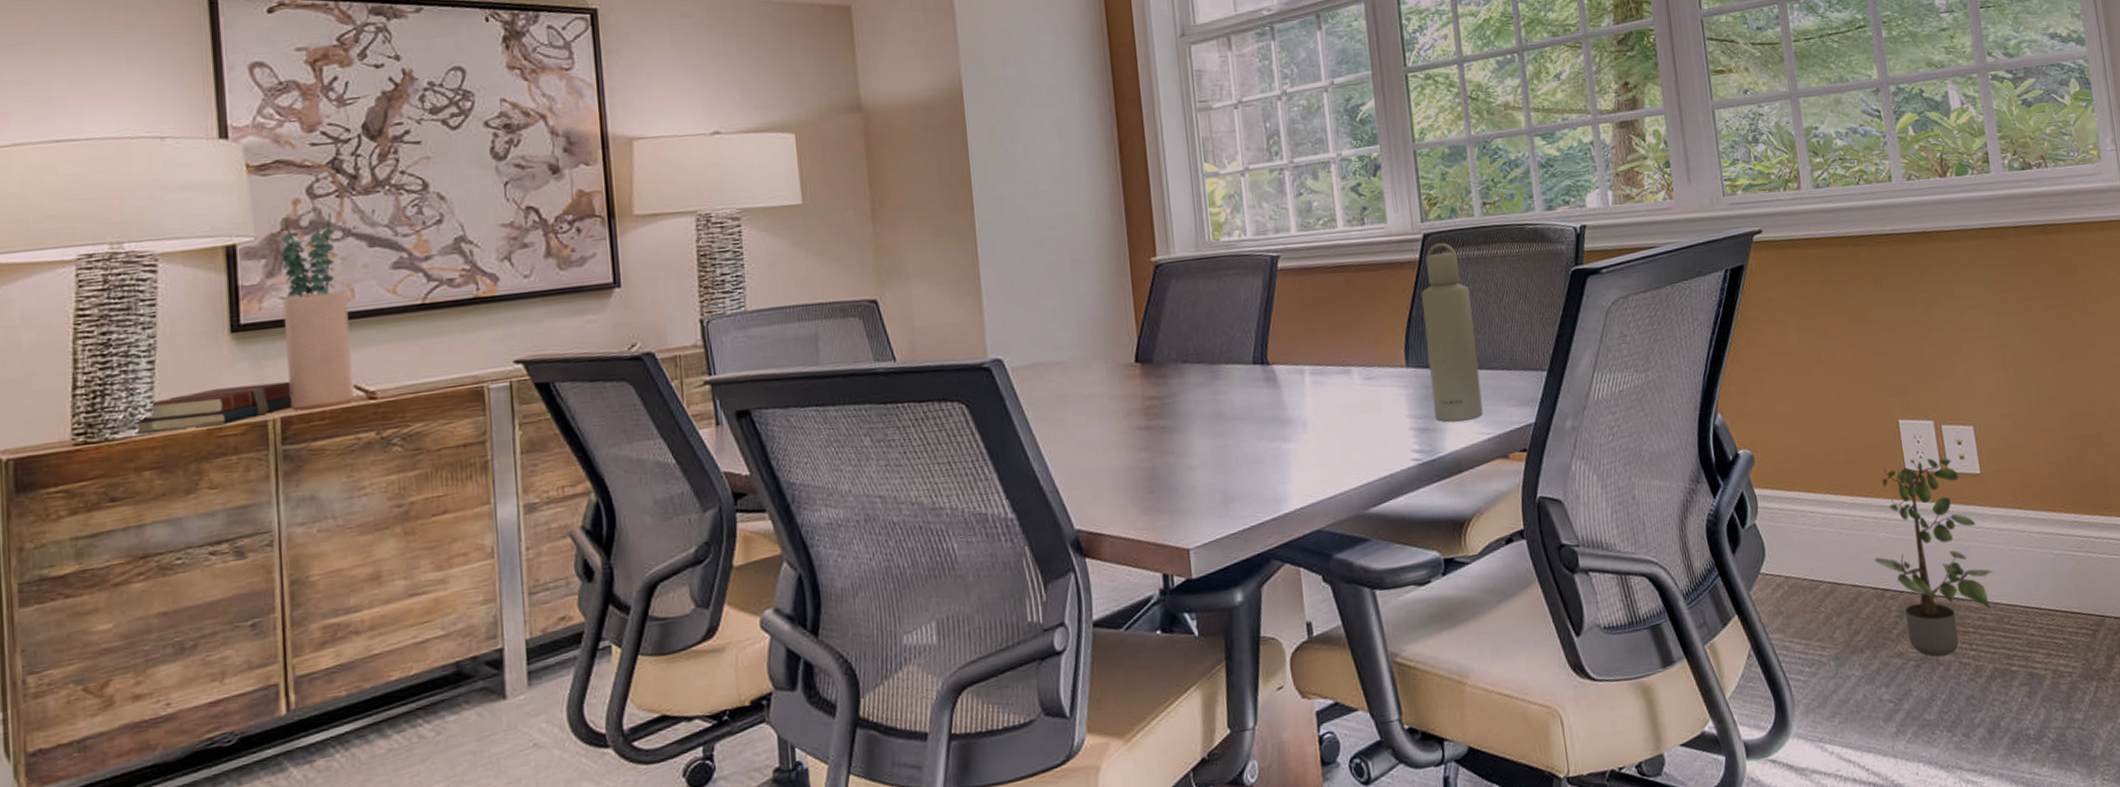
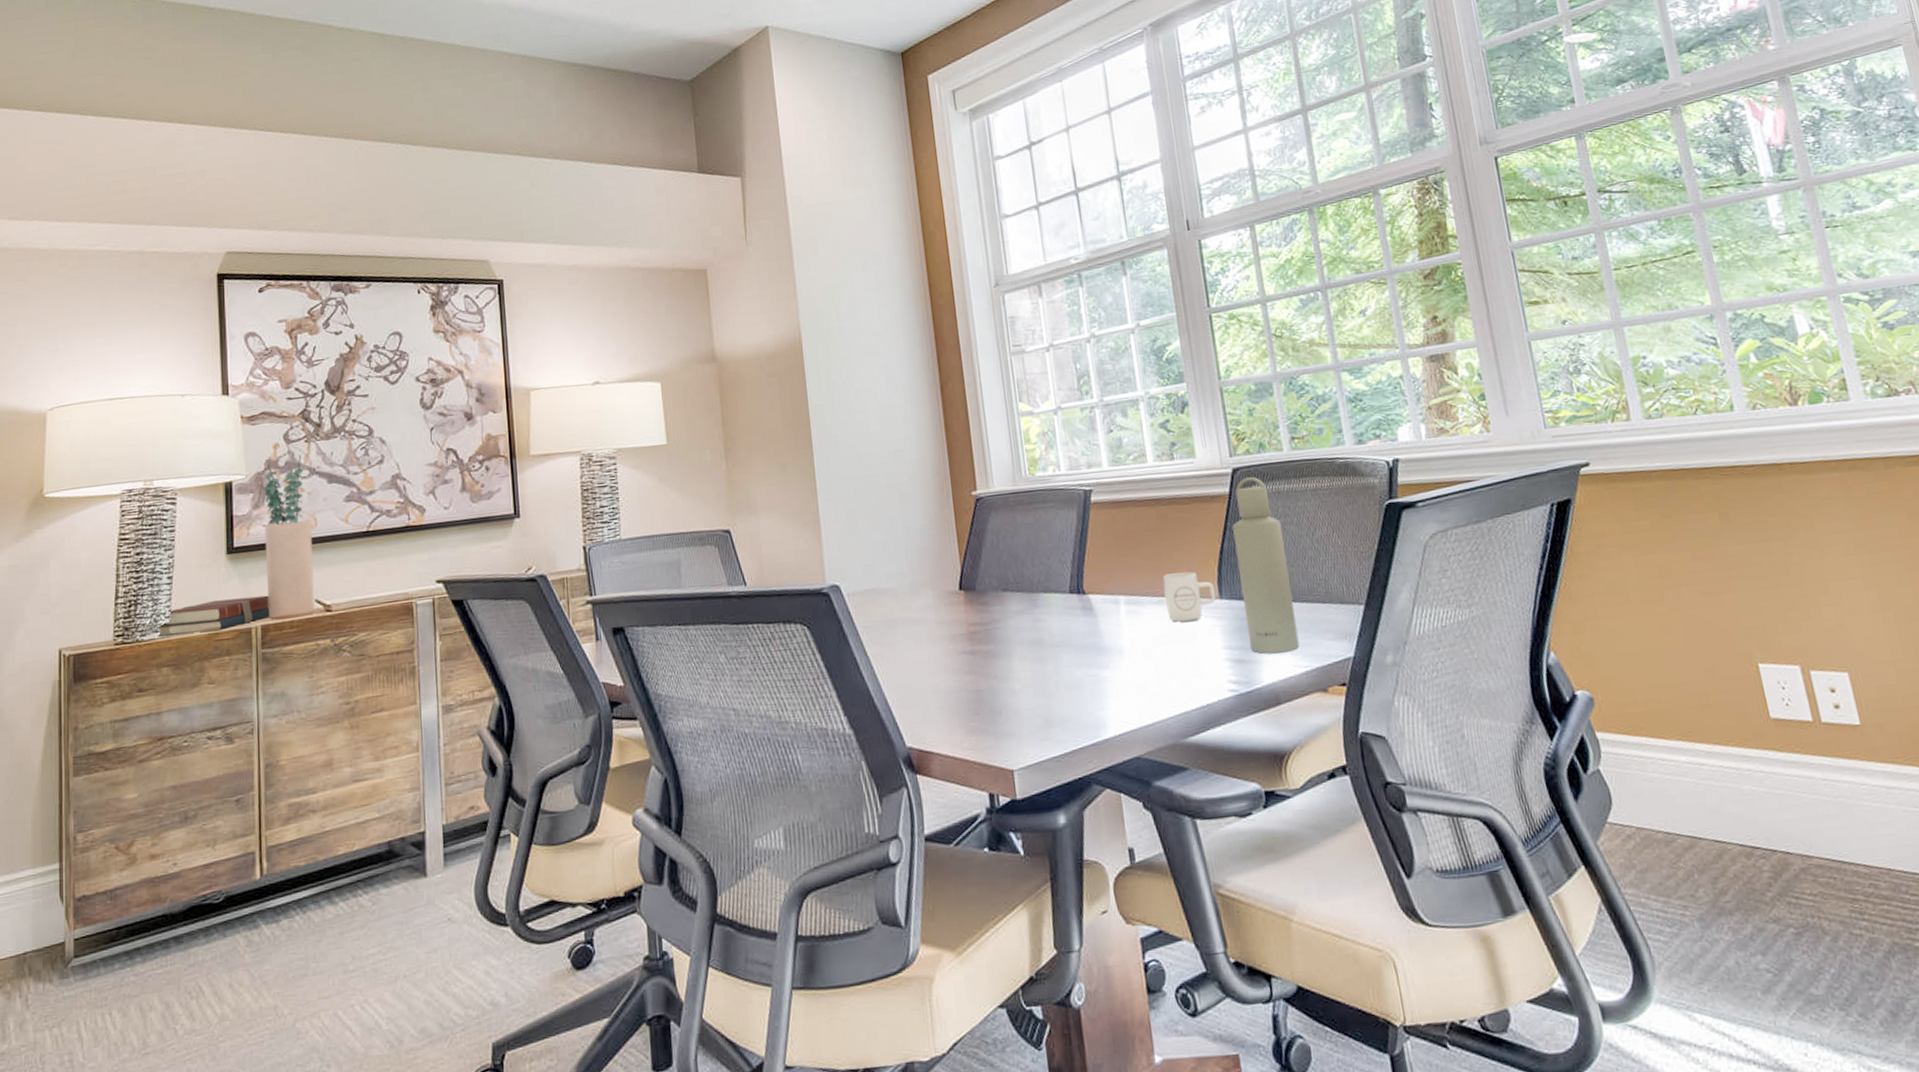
mug: none [1349,339,1403,392] -> present [1162,571,1217,622]
potted plant: present [1874,454,1994,657] -> none [1739,702,1885,926]

